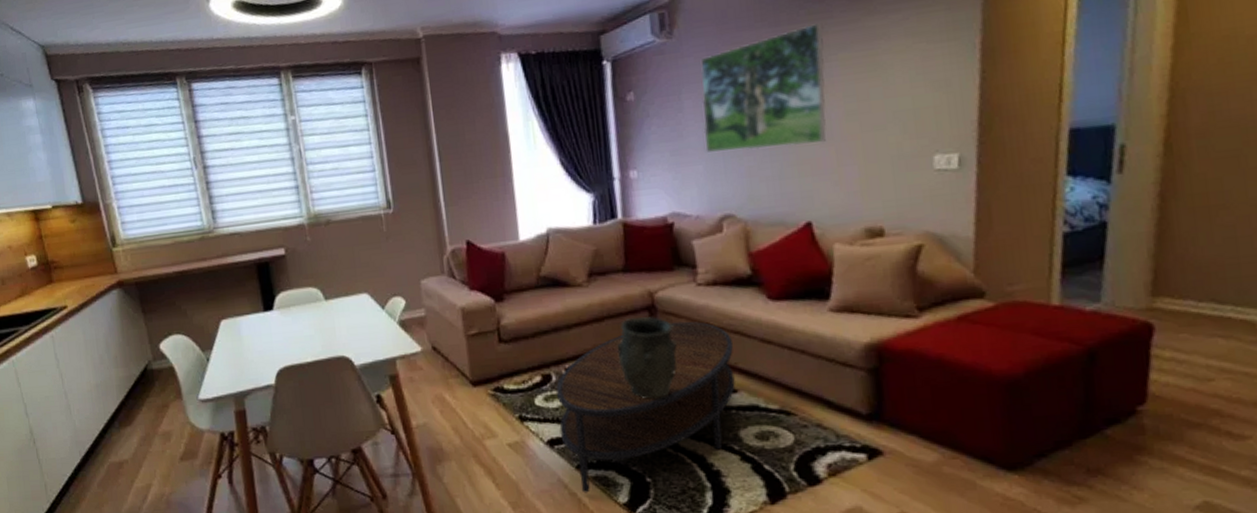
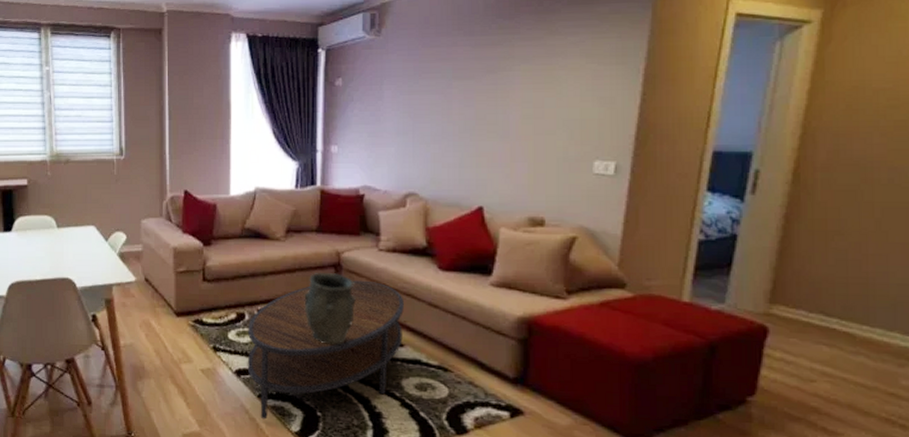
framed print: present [700,23,826,153] -> none [398,37,510,140]

